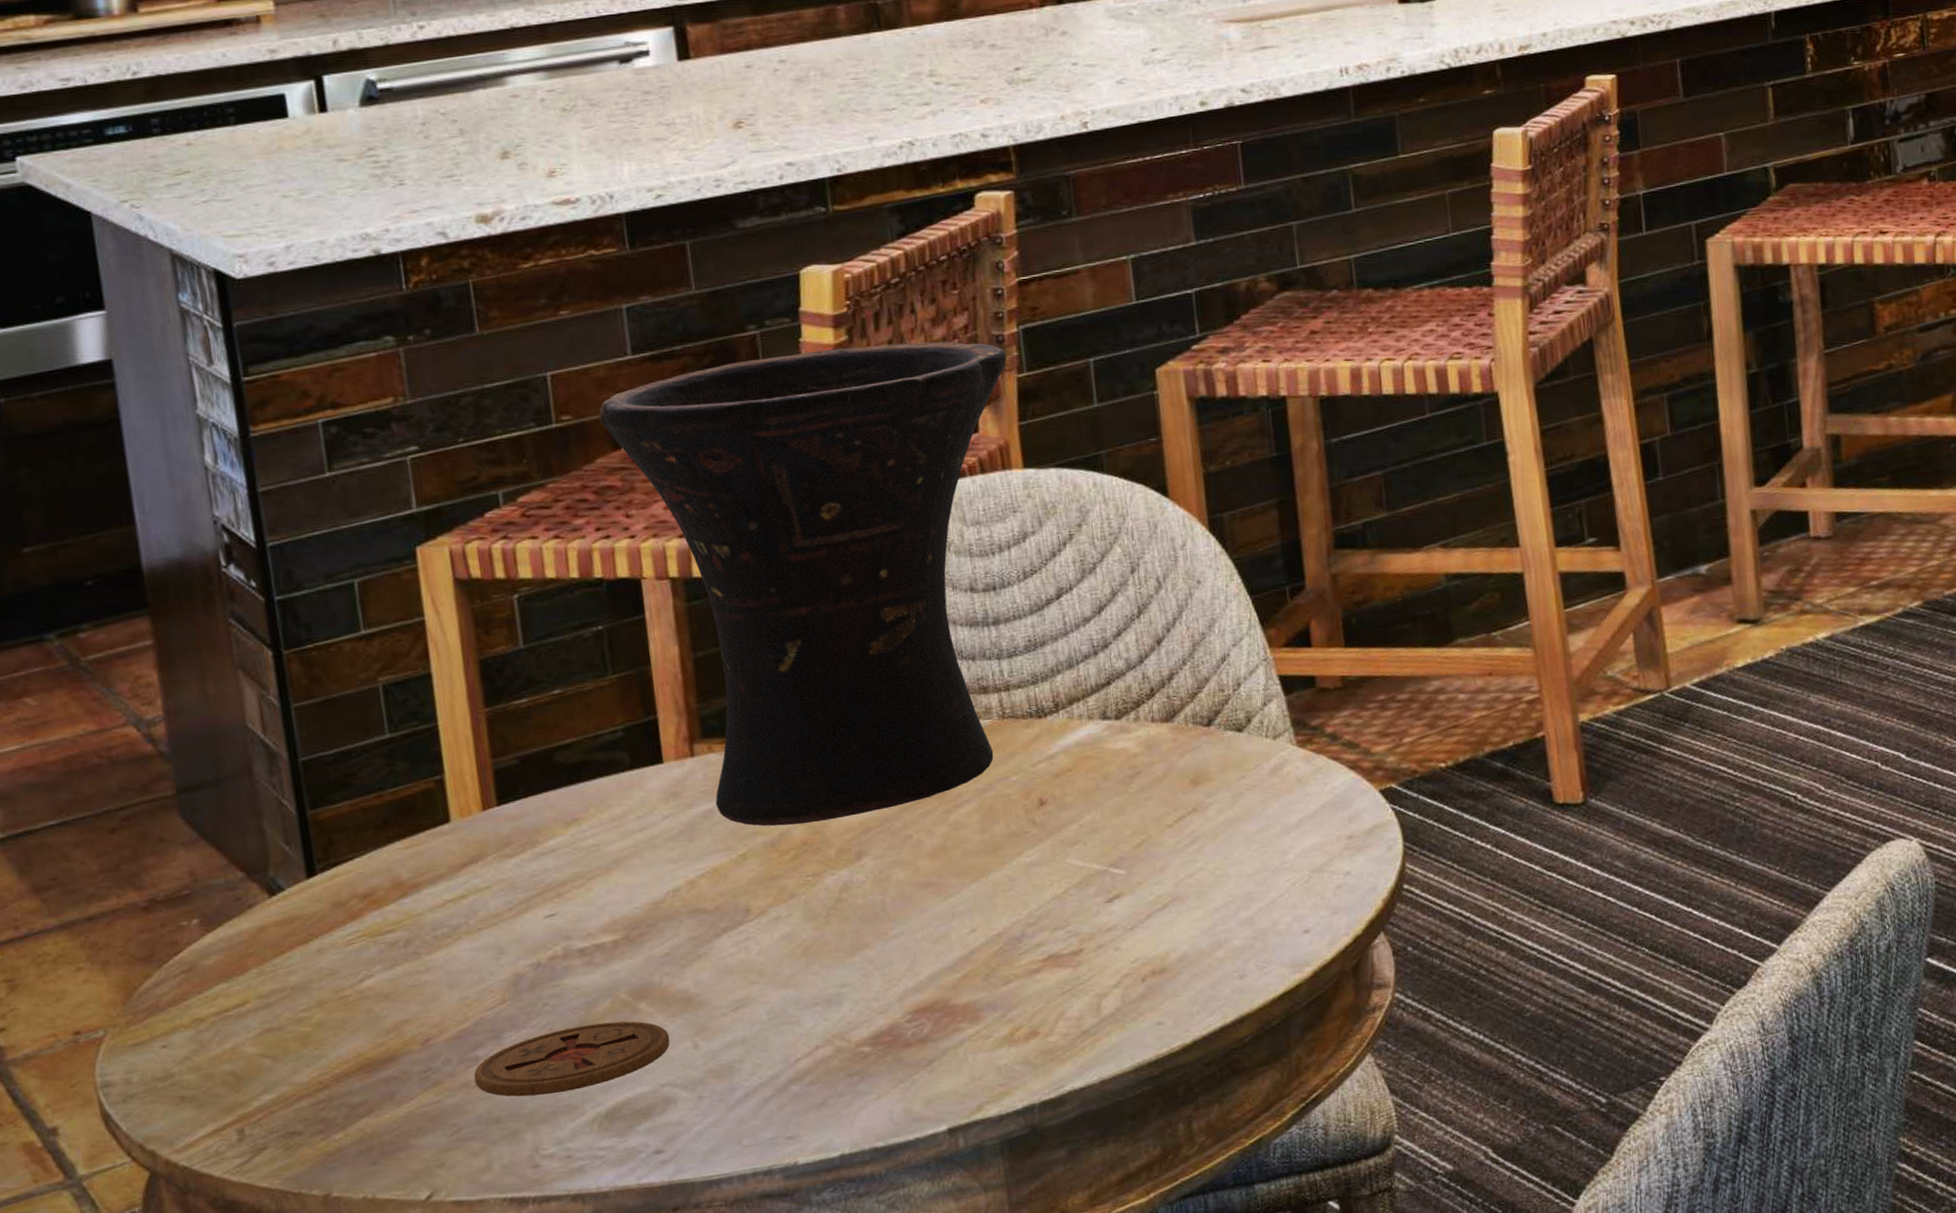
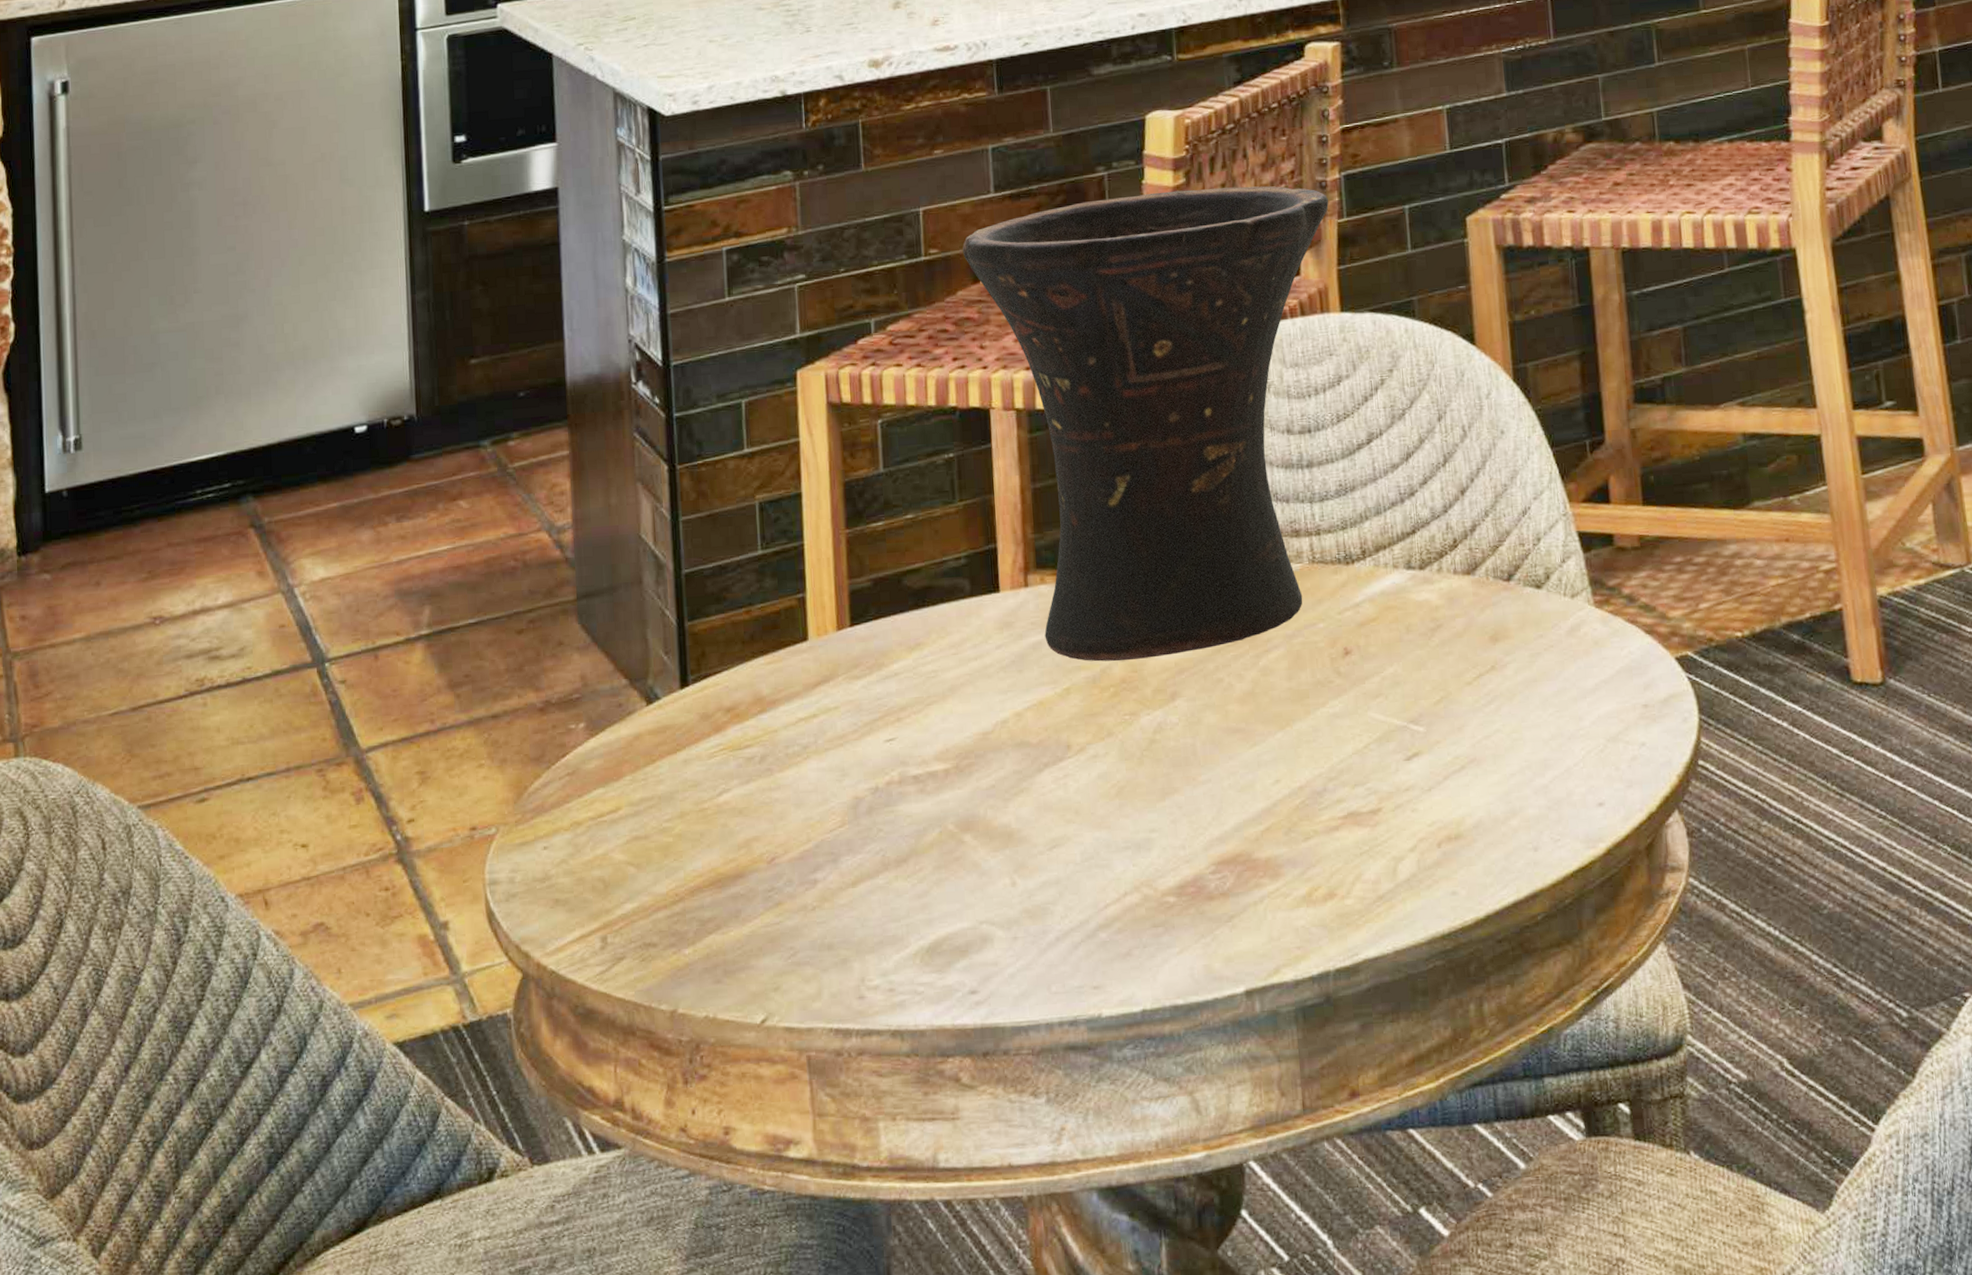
coaster: present [474,1021,670,1097] -> none [812,852,990,924]

